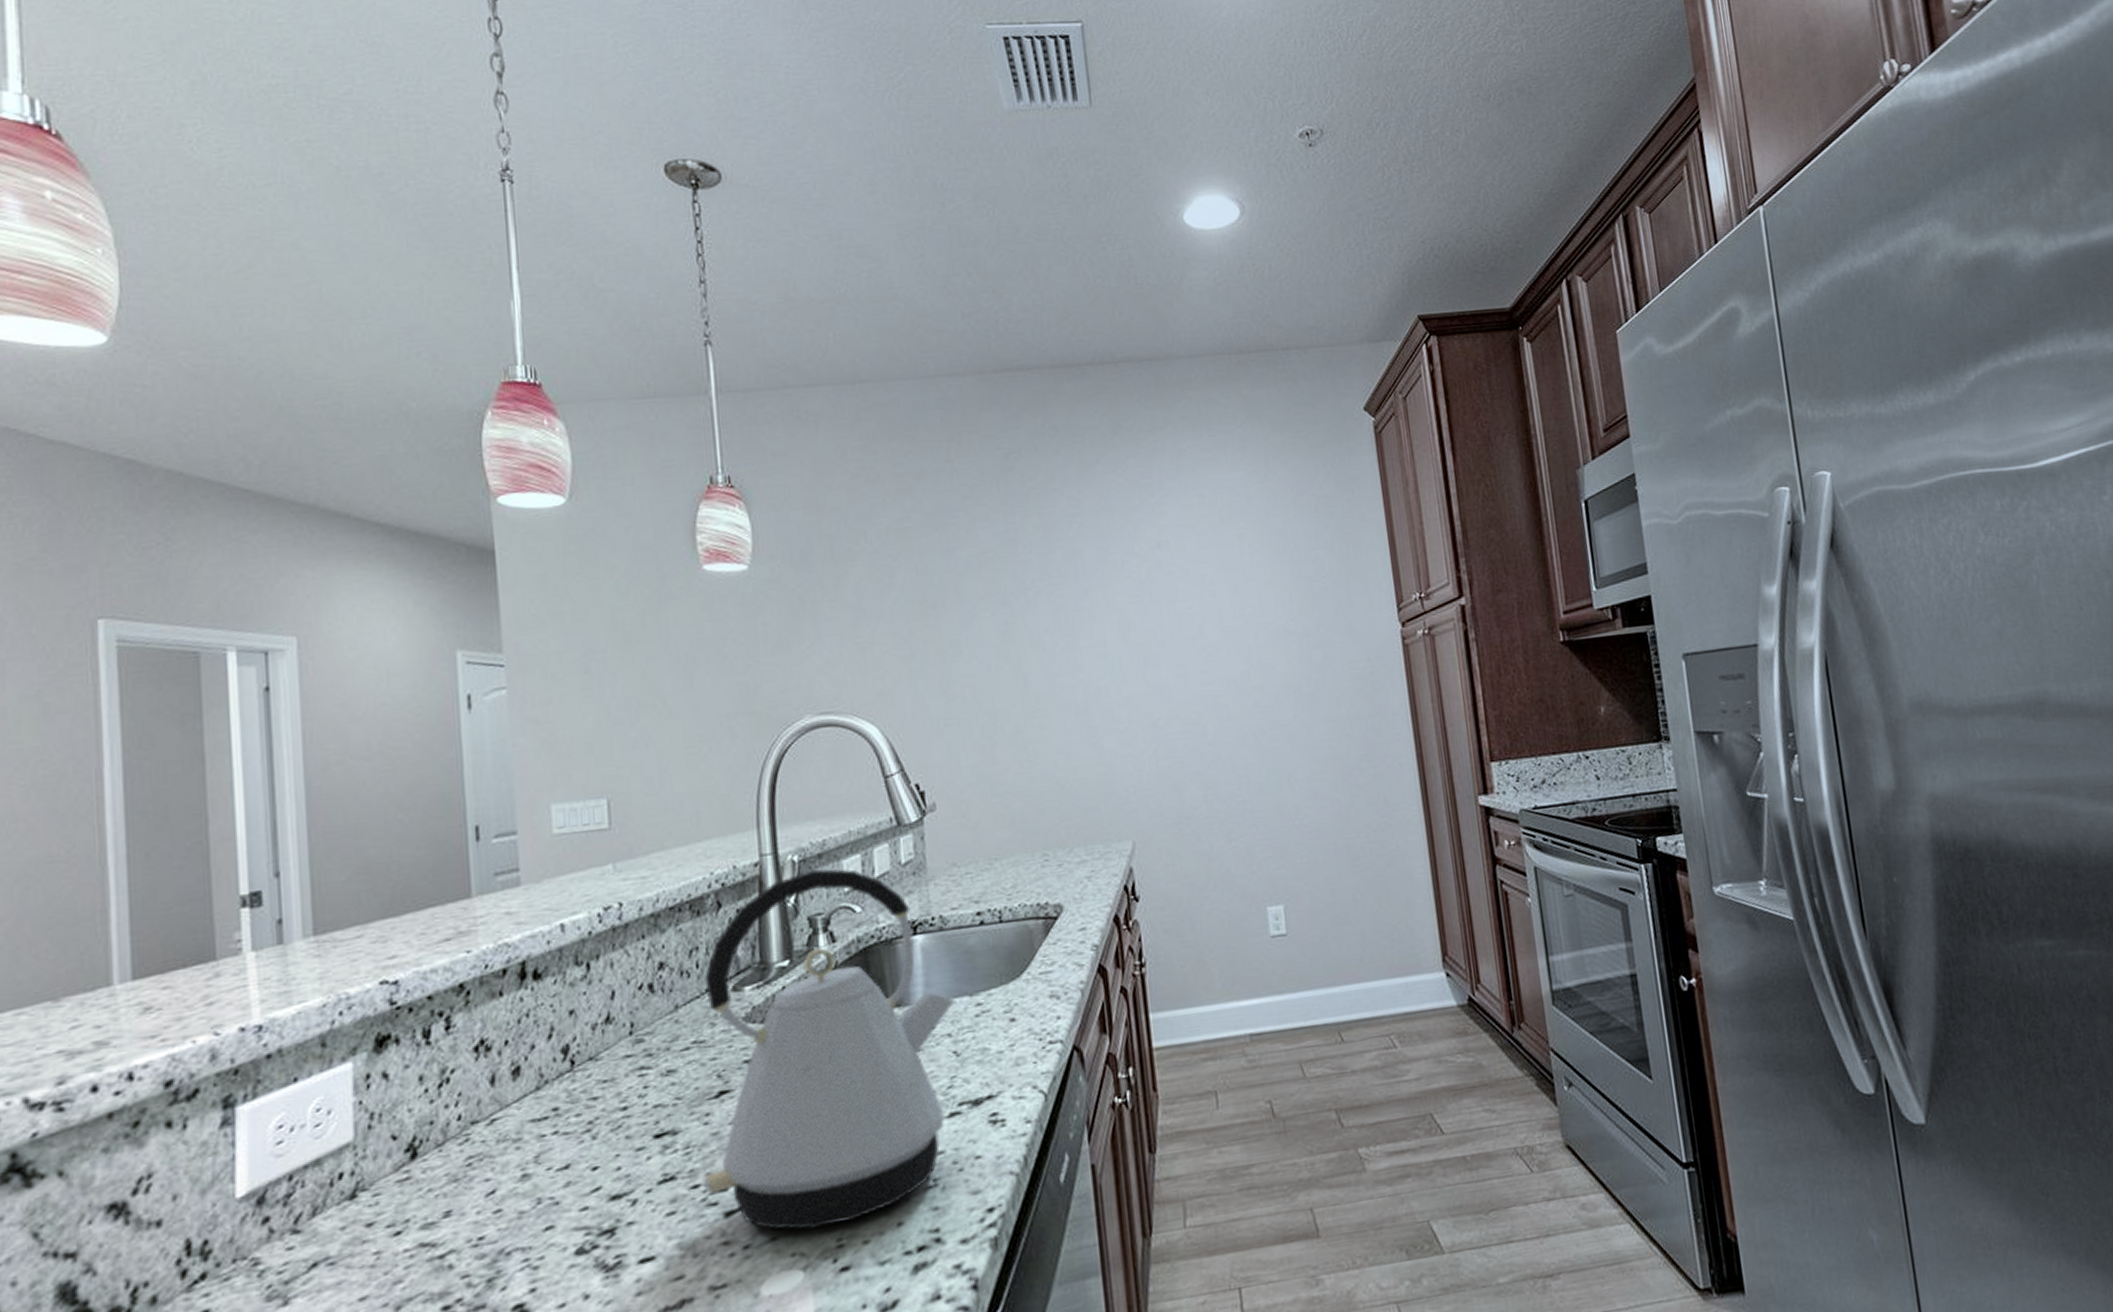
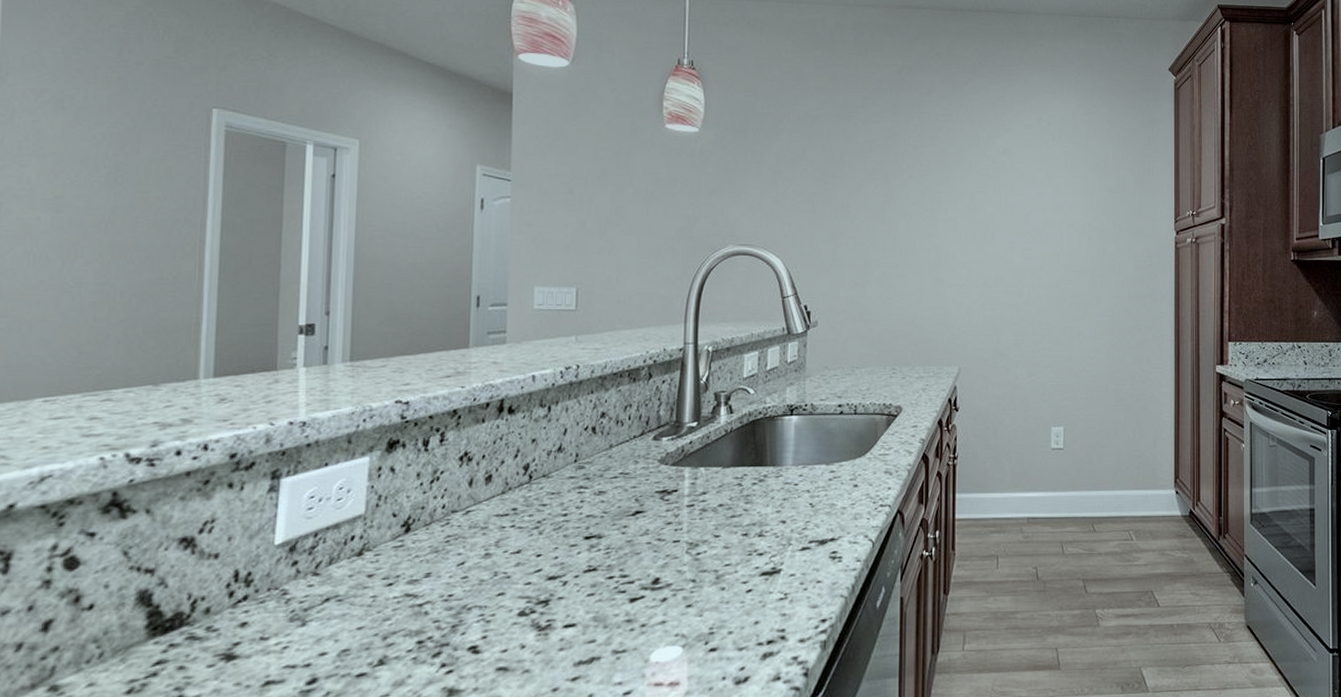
kettle: present [702,869,955,1230] -> none [616,358,815,618]

